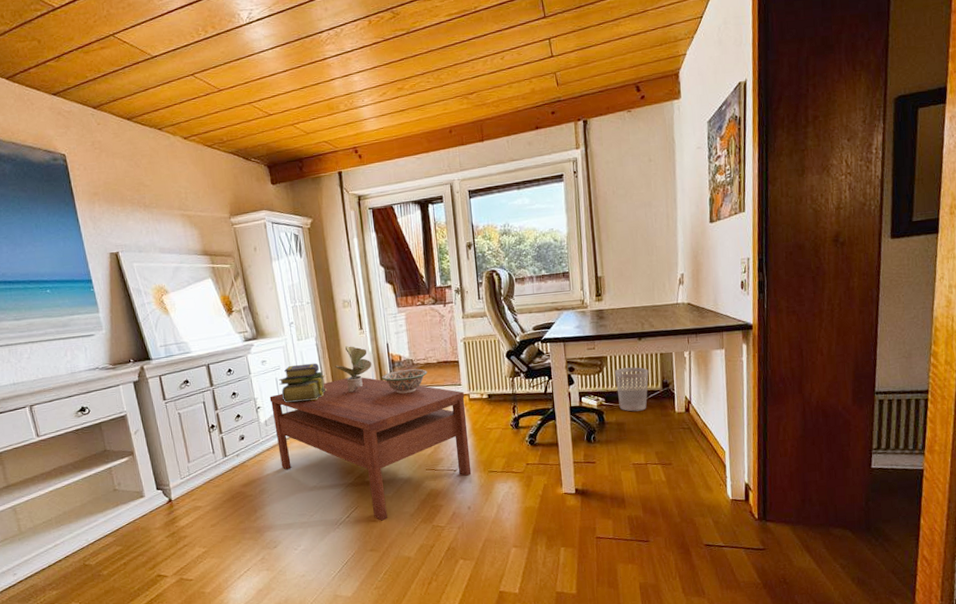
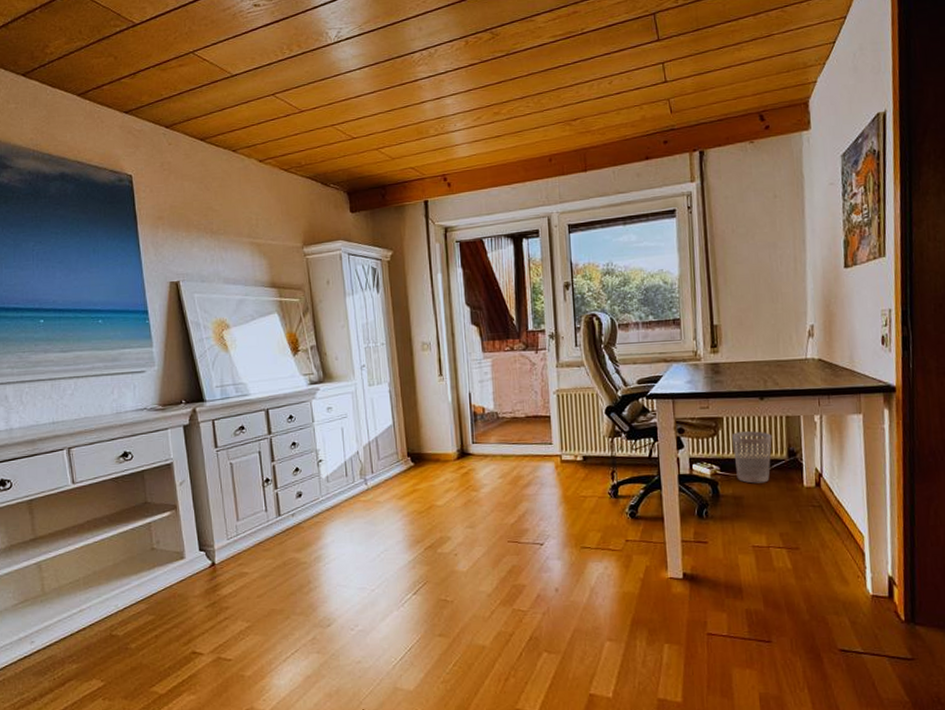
coffee table: present [269,377,472,521] -> none [333,430,561,601]
stack of books: present [279,363,327,403] -> none [345,412,398,457]
potted plant: present [334,345,372,393] -> none [408,393,451,448]
decorative bowl: present [381,368,428,394] -> none [461,423,514,451]

